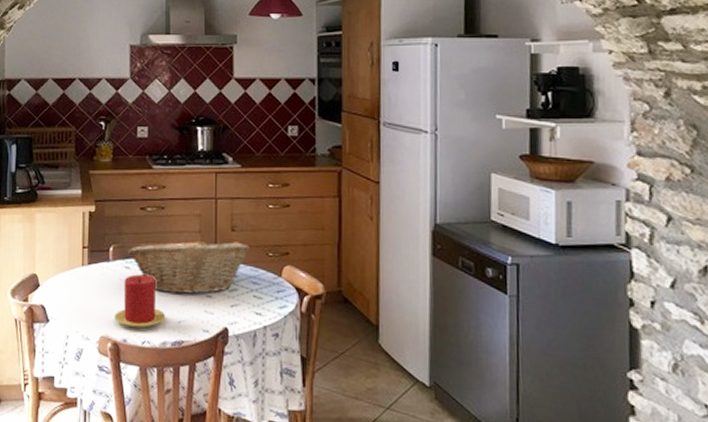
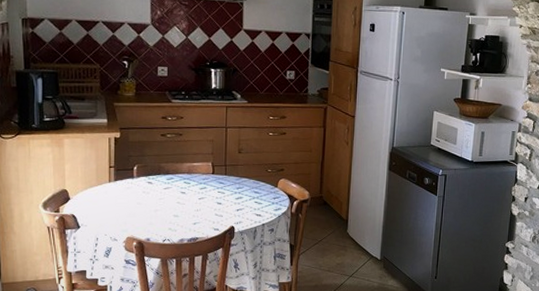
candle: present [114,274,166,328] -> none [139,188,184,230]
fruit basket: present [127,237,249,295] -> none [150,158,253,203]

